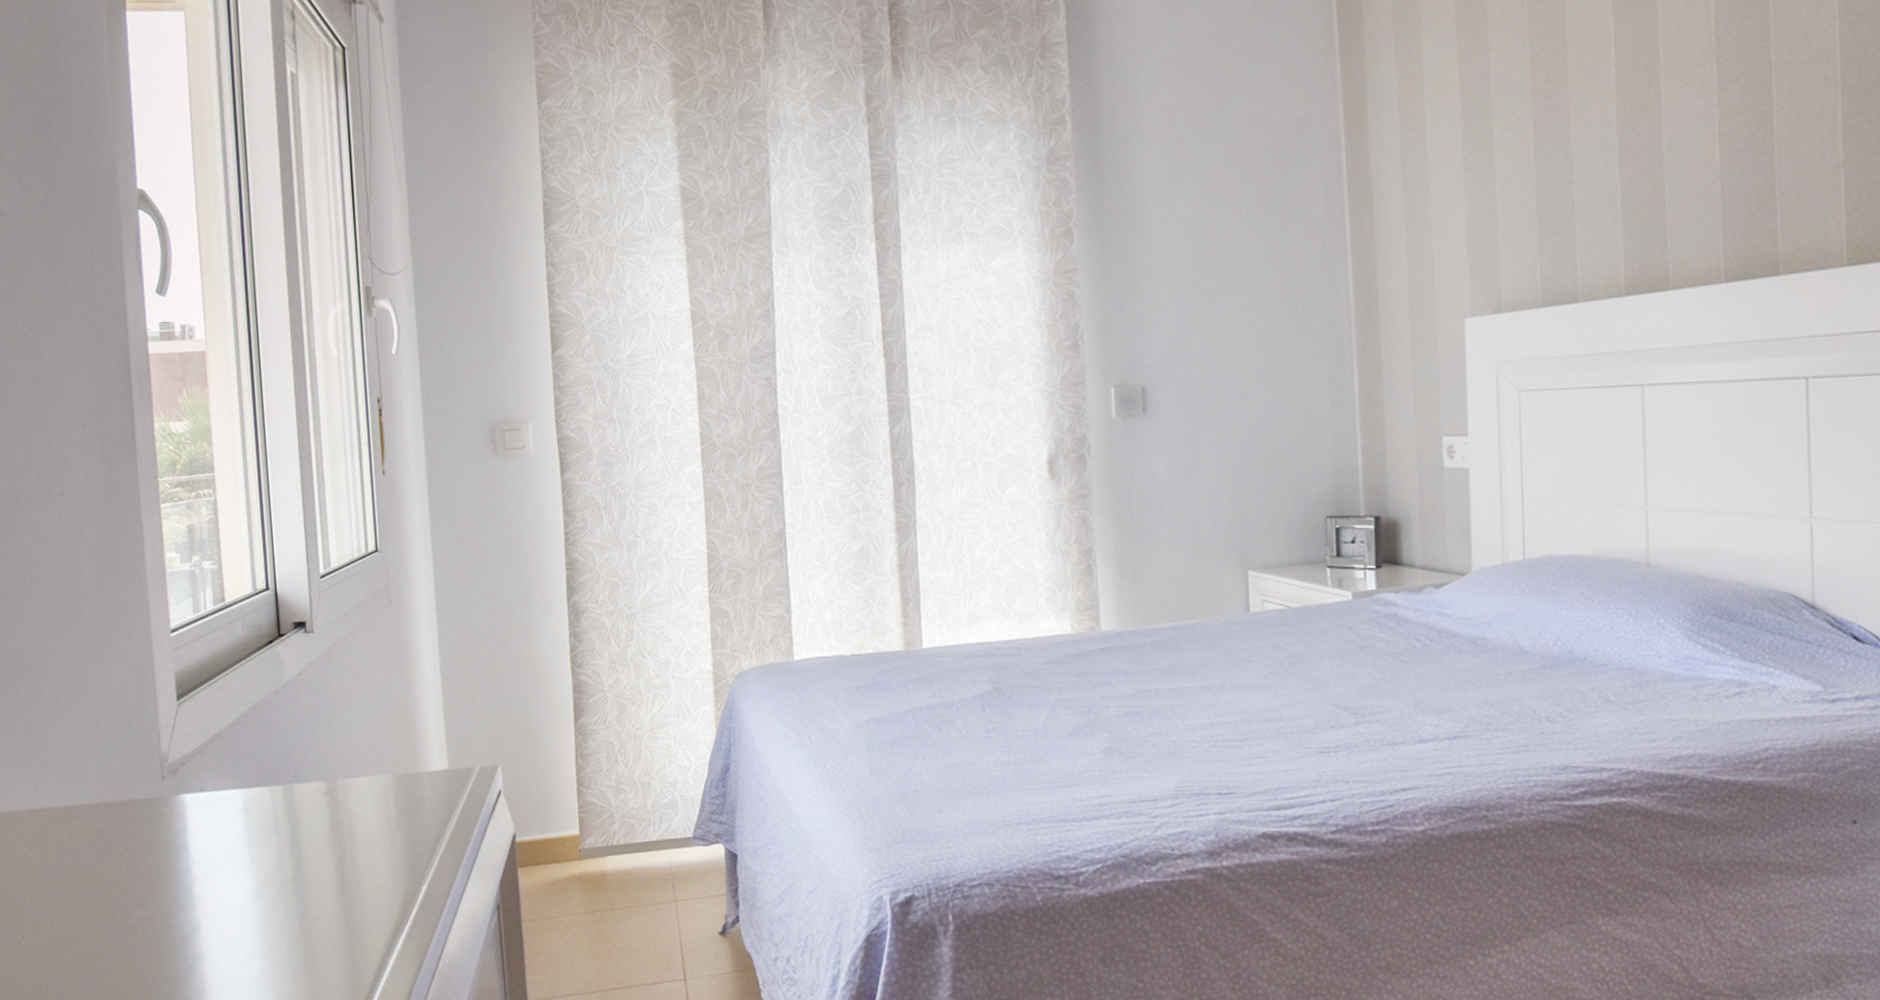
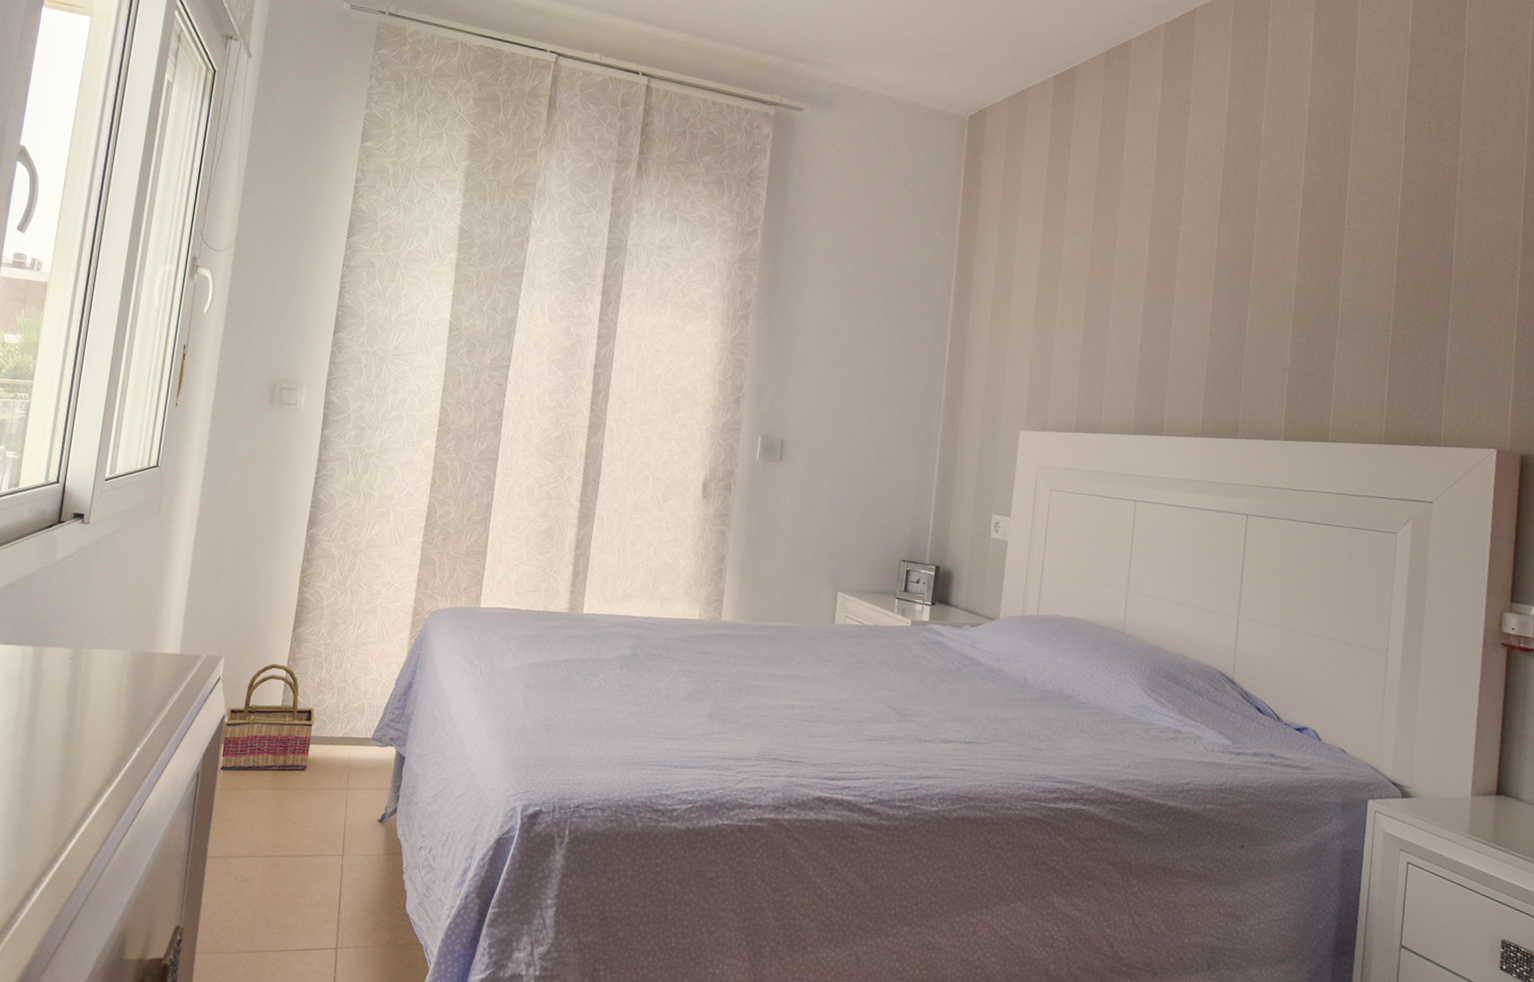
basket: none [516,766,624,898] -> present [219,664,315,771]

